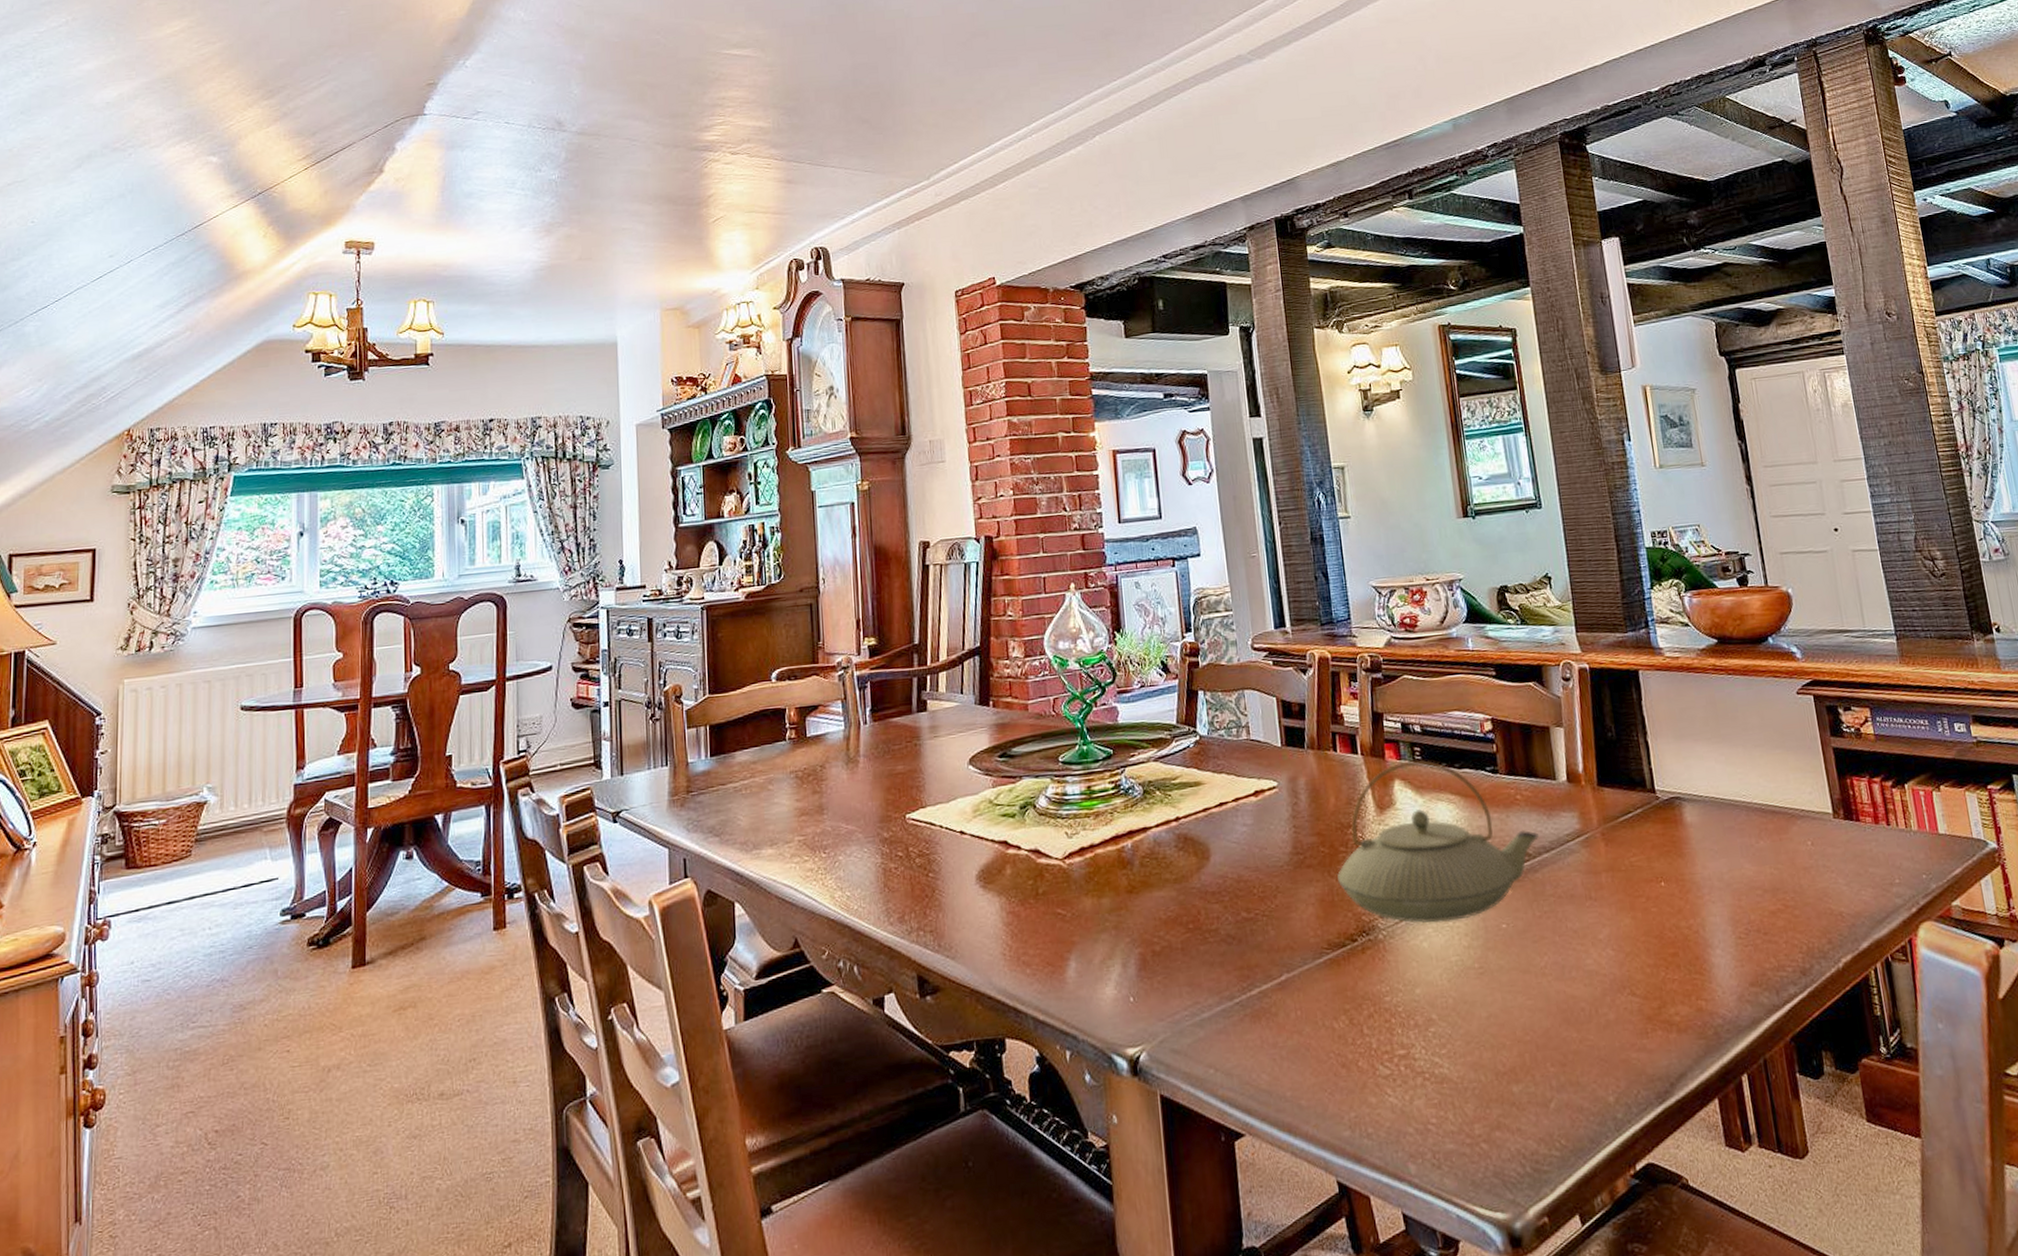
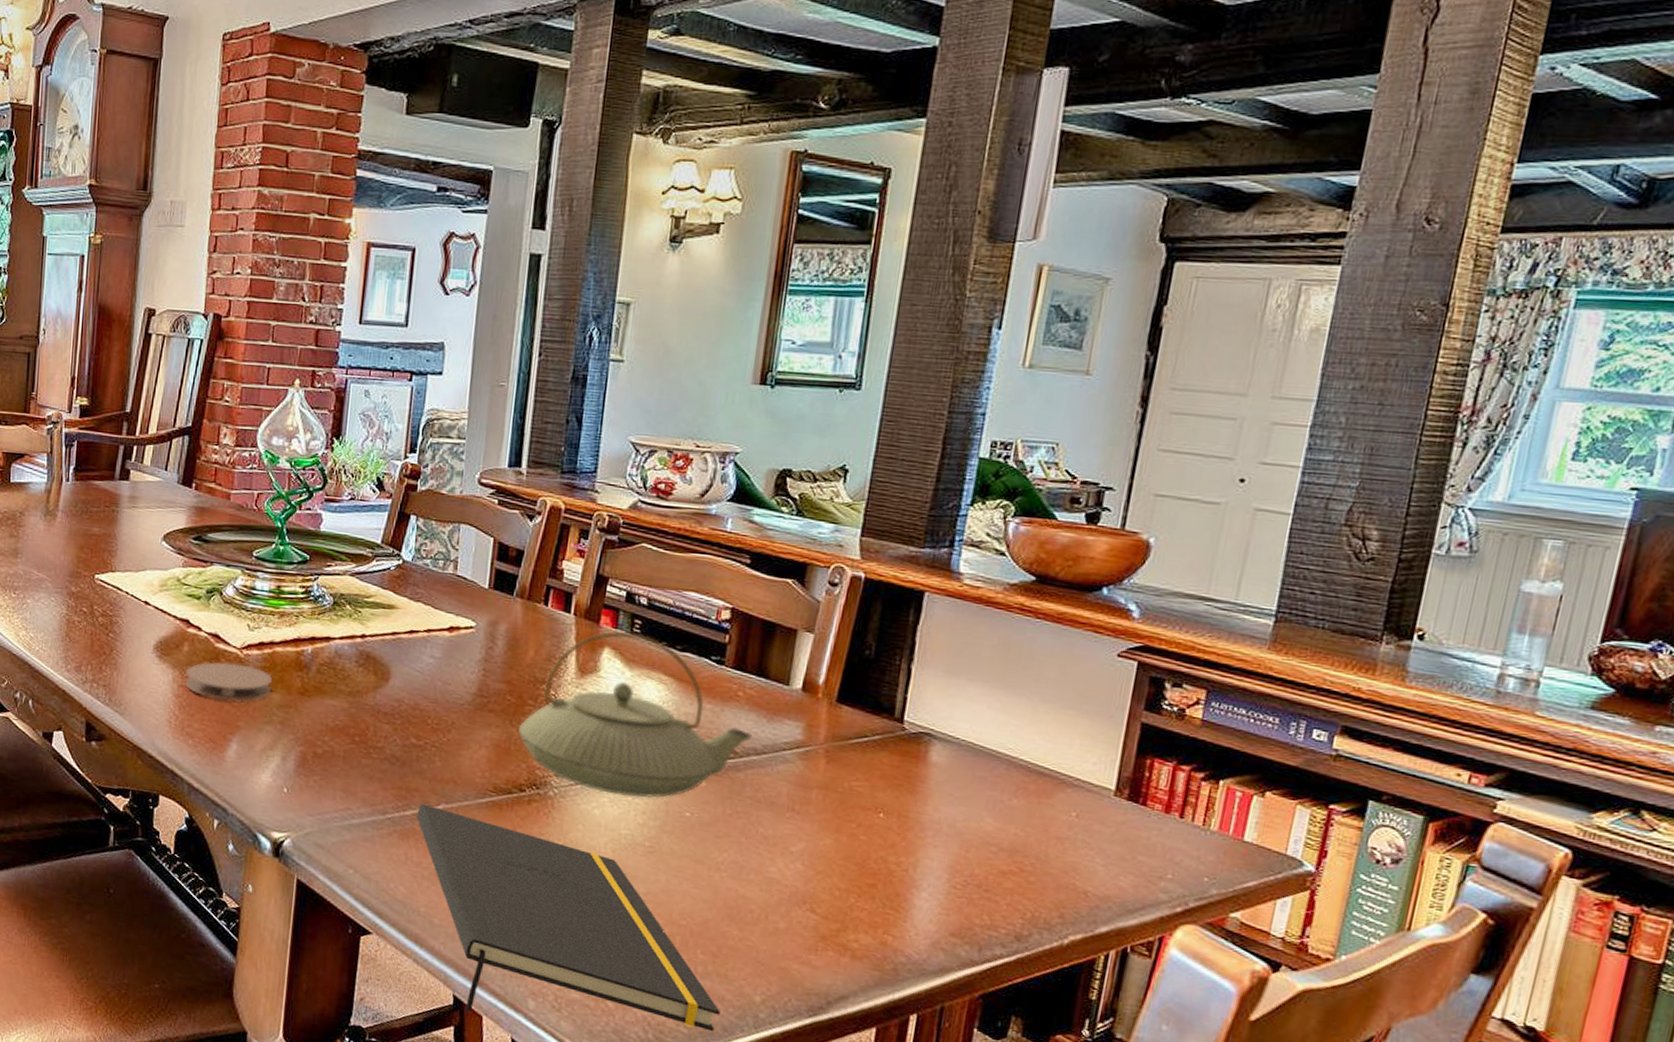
coaster: none [1012,874,1100,919] -> present [184,661,272,702]
notepad: none [1262,978,1583,1196] -> present [416,803,720,1032]

